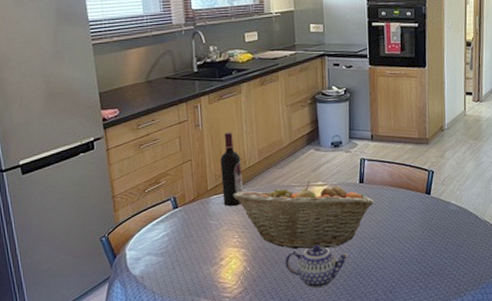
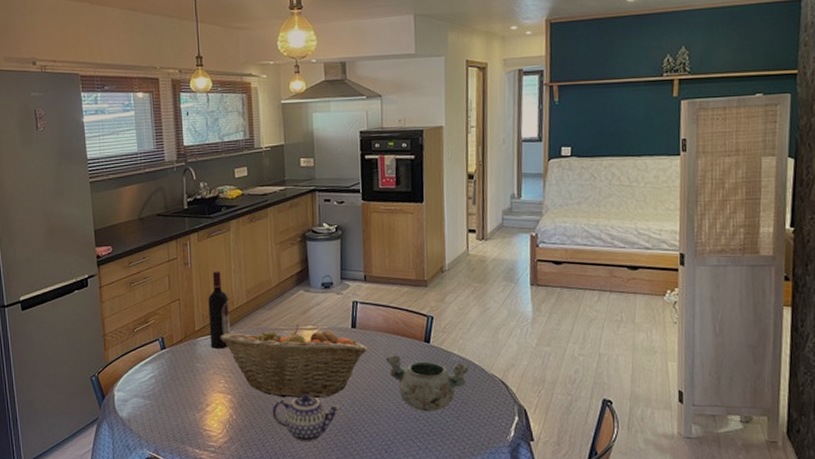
decorative bowl: none [390,205,465,256] -> present [385,354,470,412]

